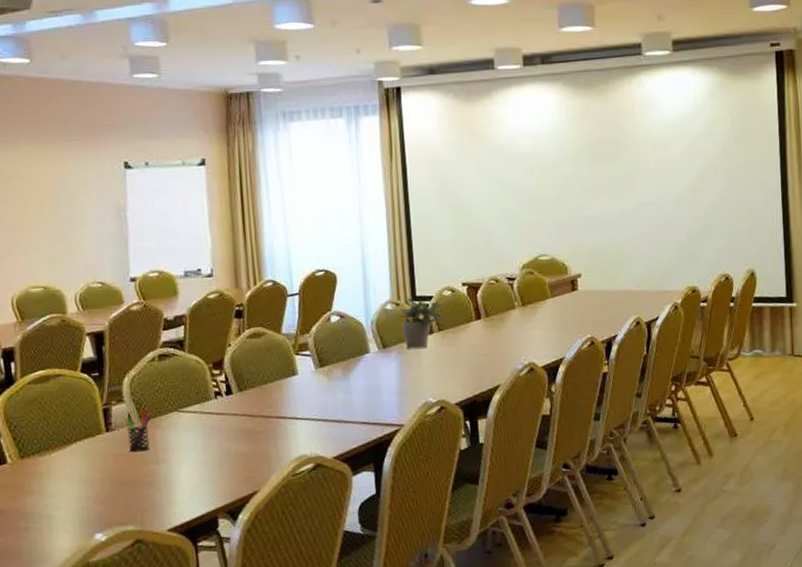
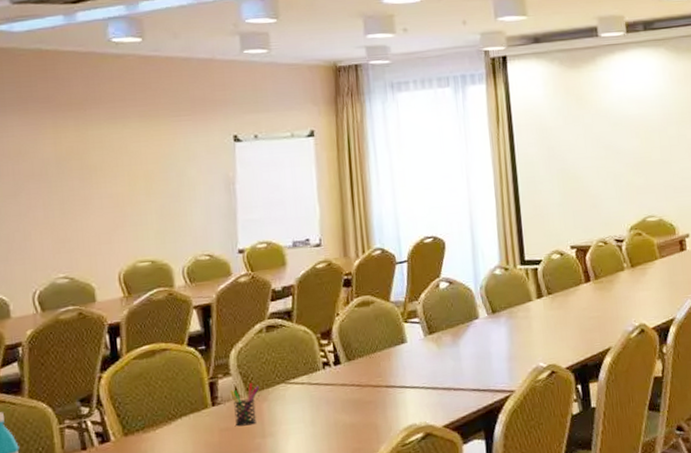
potted plant: present [398,298,442,349] -> none [507,263,551,313]

